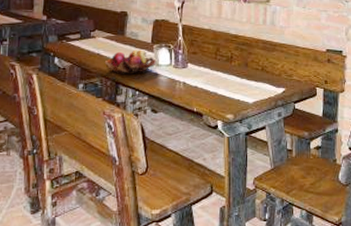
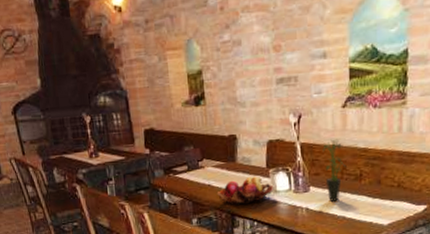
potted plant: none [201,24,221,78] -> present [322,139,348,202]

